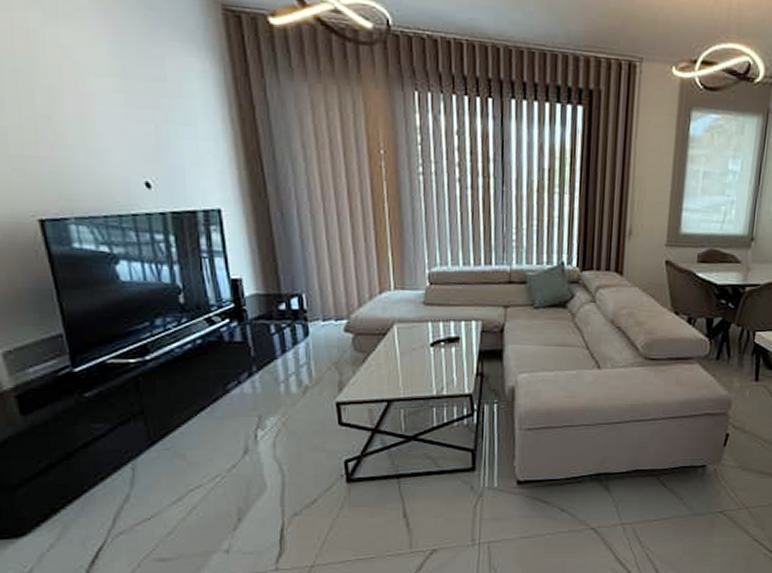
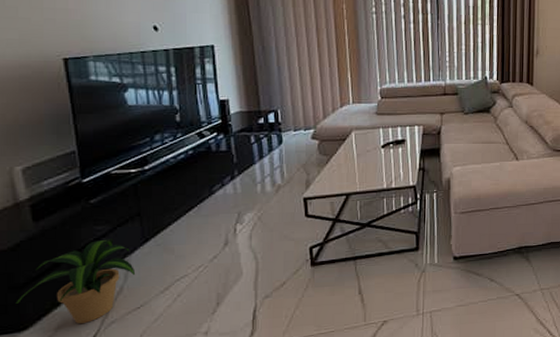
potted plant: none [10,439,143,534] -> present [15,239,136,324]

